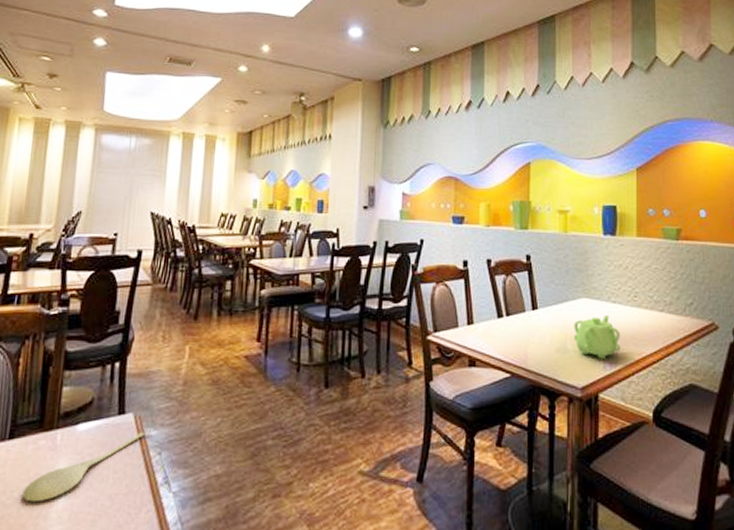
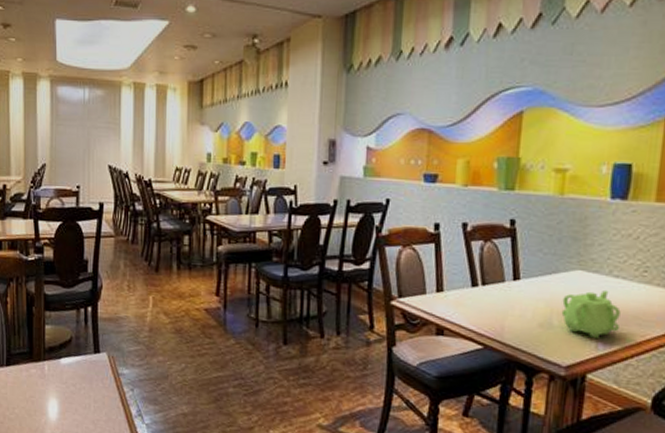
spoon: present [22,432,145,502] -> none [22,369,118,419]

